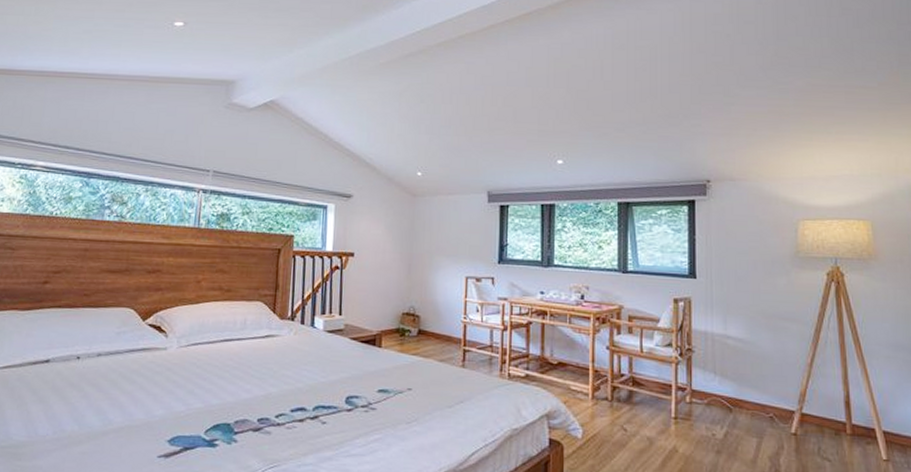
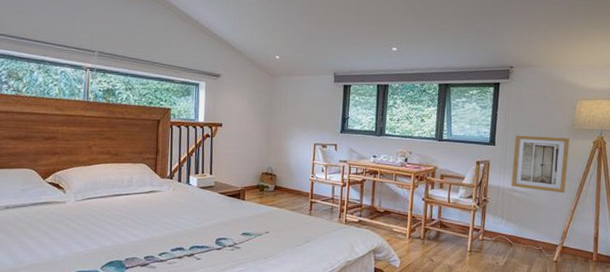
wall art: none [722,265,796,341] -> present [511,135,570,194]

